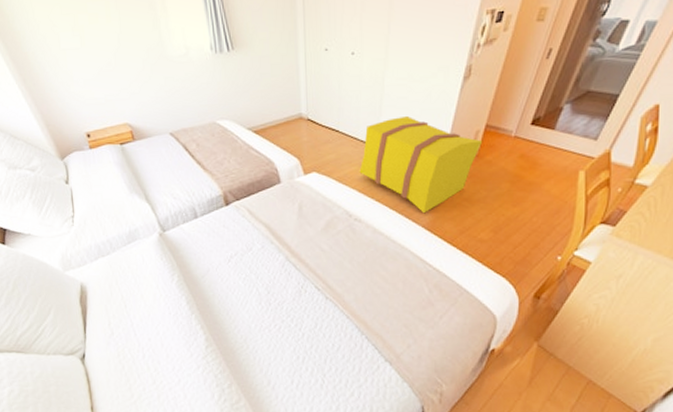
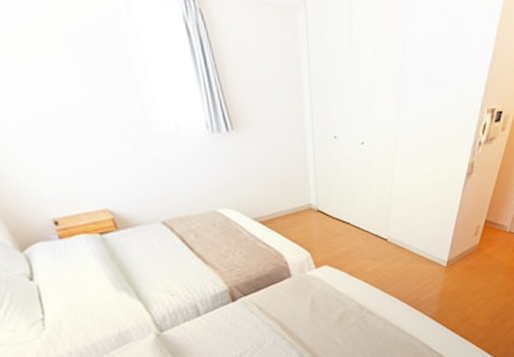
suitcase: present [359,115,482,212] -> none [370,209,482,303]

